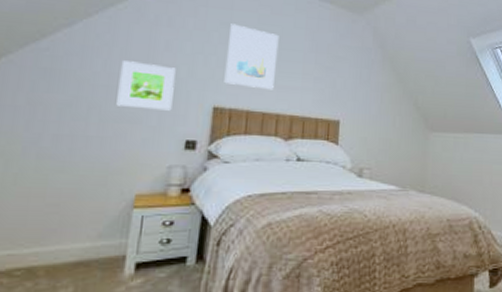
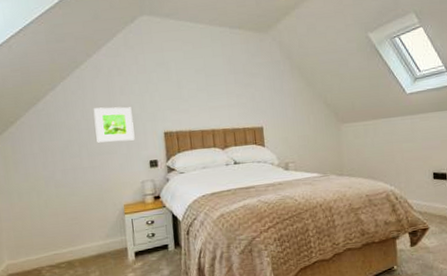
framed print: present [224,23,279,90] -> none [164,63,206,113]

